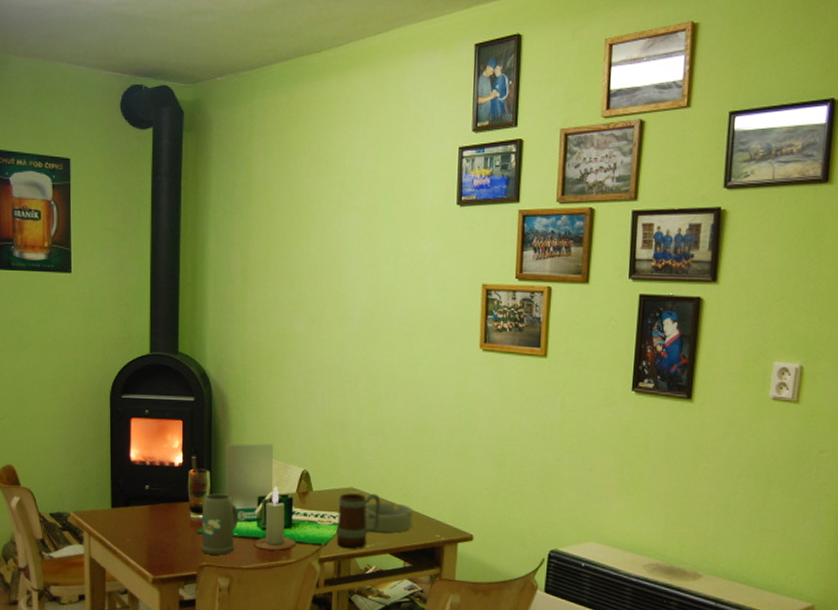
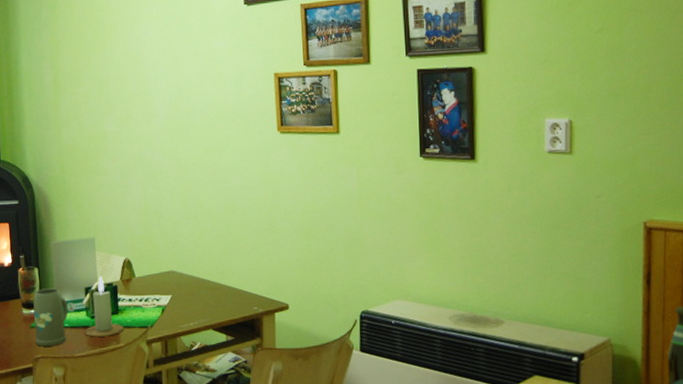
beer mug: present [336,493,381,548] -> none [160,274,200,328]
ashtray: present [365,501,414,533] -> none [185,280,232,310]

